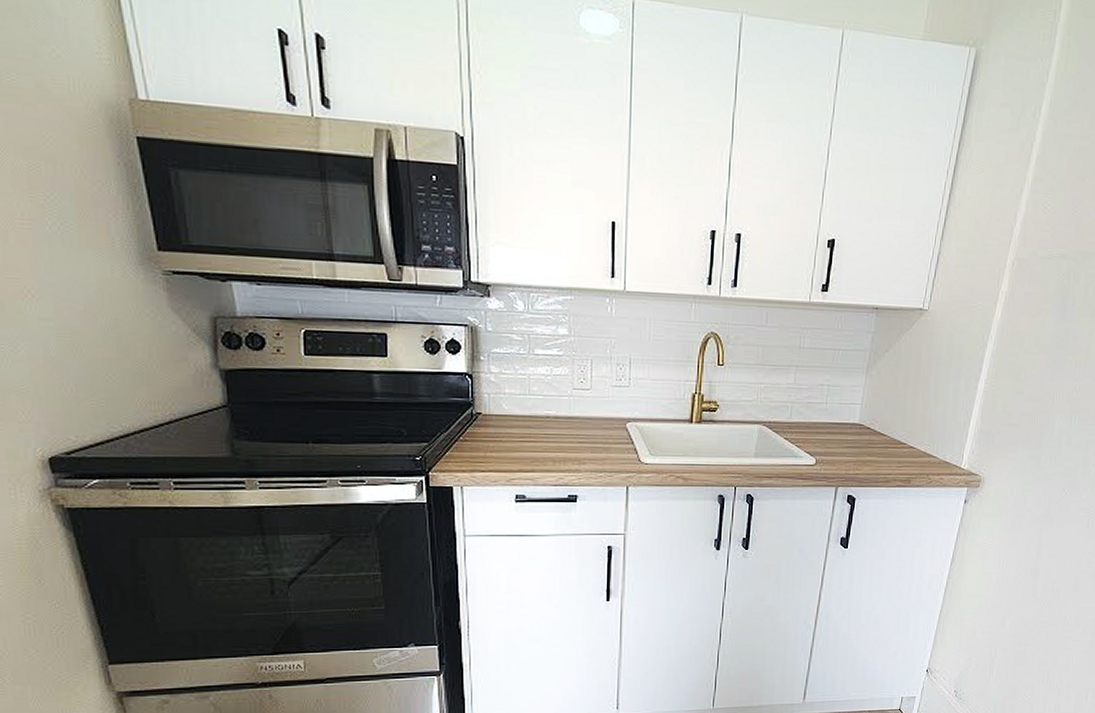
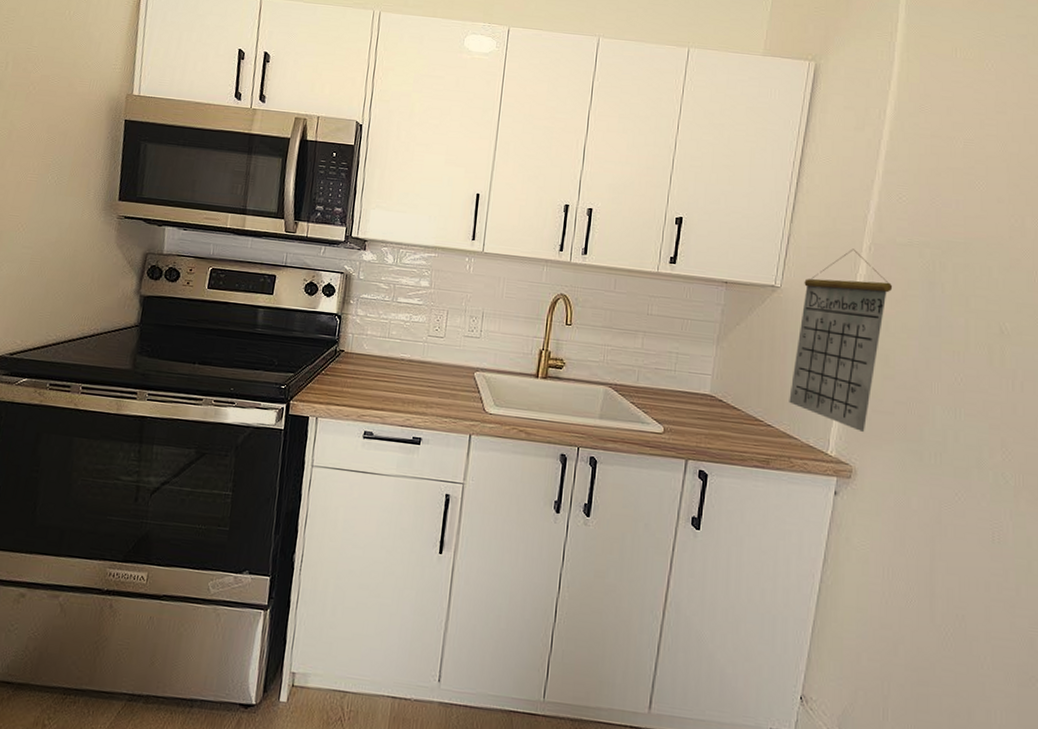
calendar: none [930,265,1031,445] -> present [789,249,893,433]

